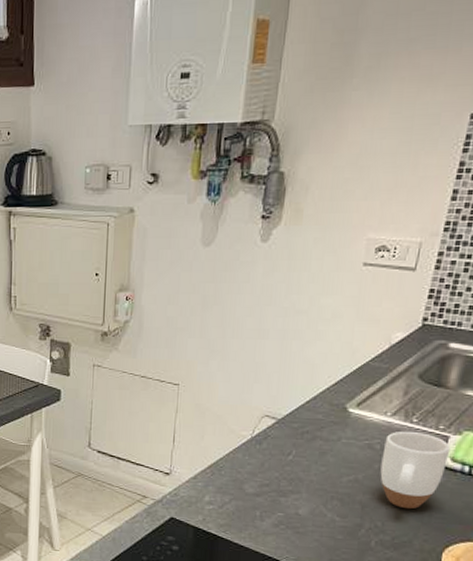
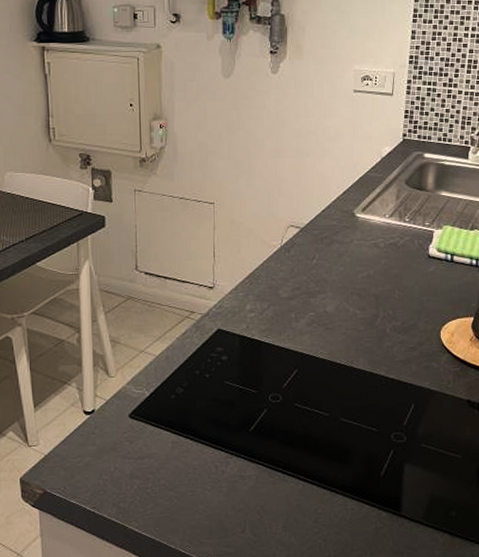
mug: present [380,431,451,510] -> none [386,229,436,297]

